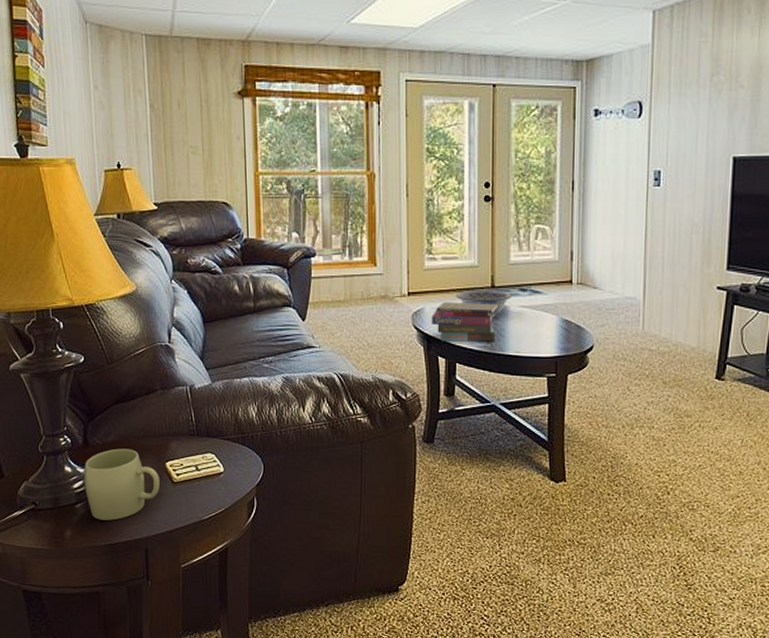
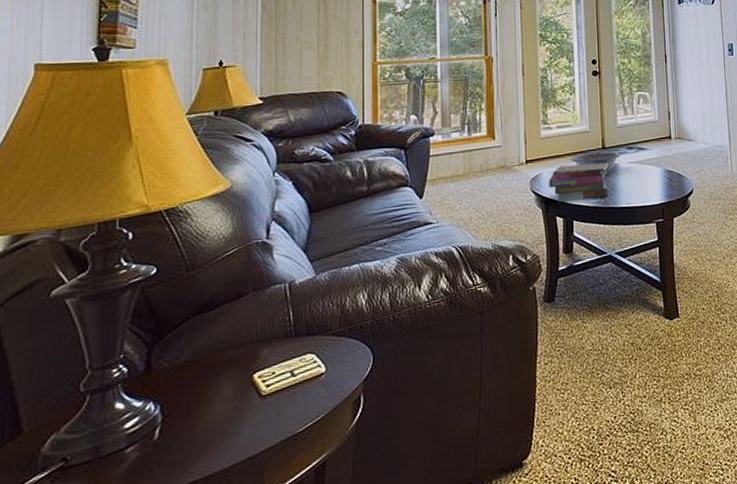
mug: present [84,448,160,521] -> none [141,366,244,463]

